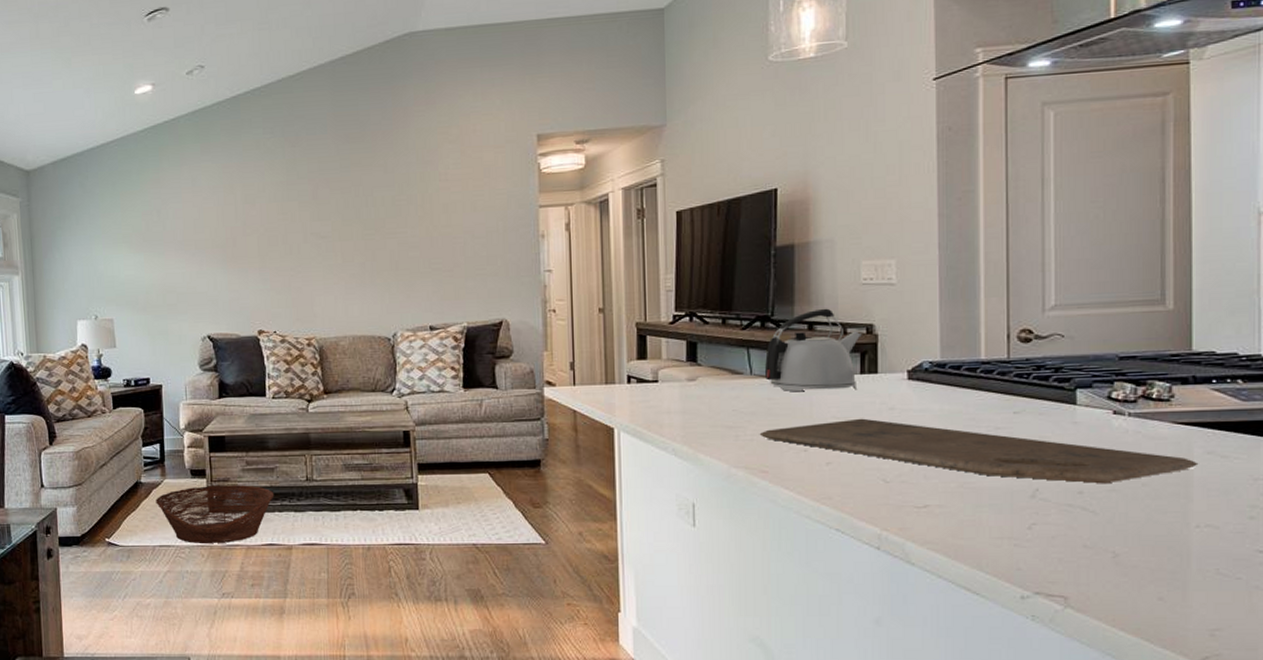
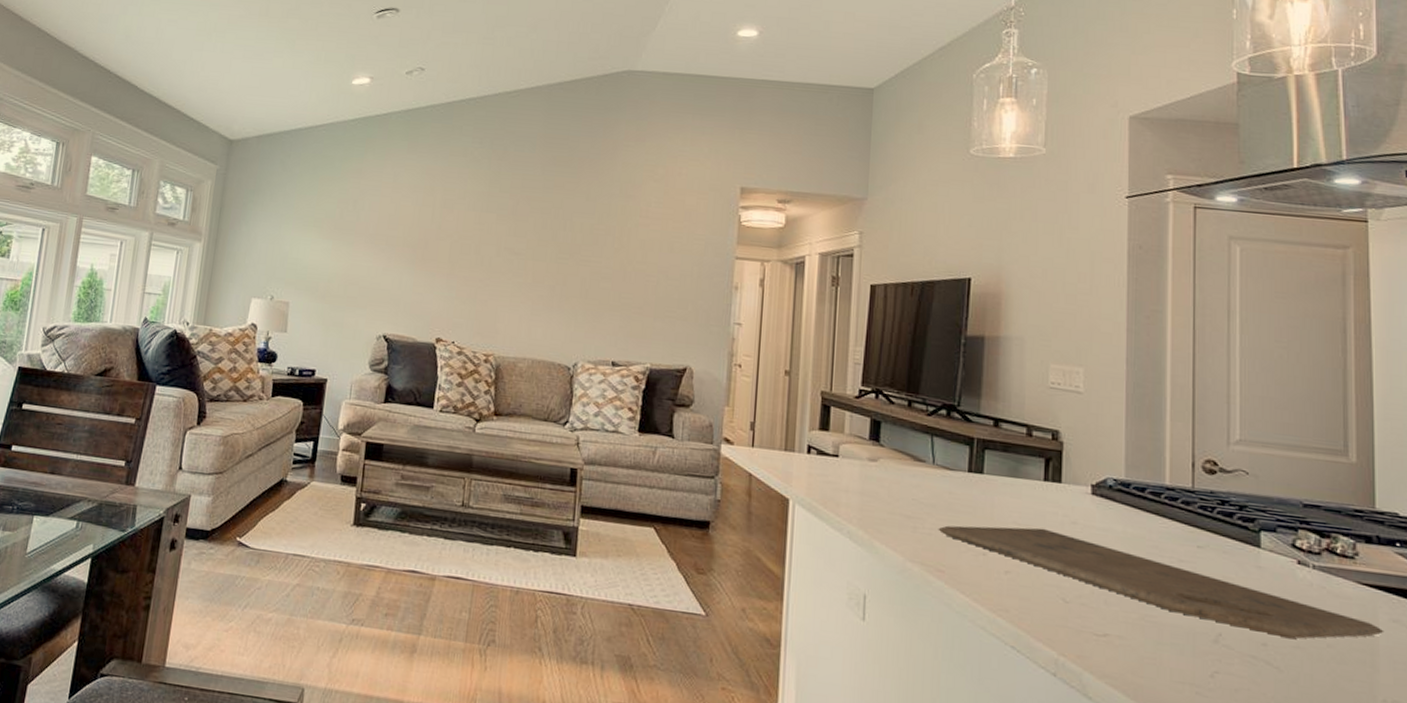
basket: present [156,485,275,543] -> none [298,494,426,563]
kettle: present [765,308,862,392] -> none [948,406,1047,496]

